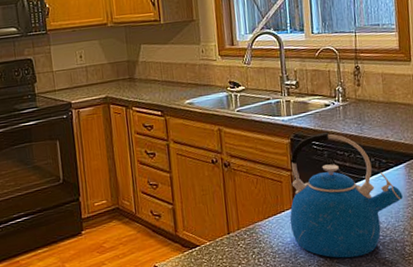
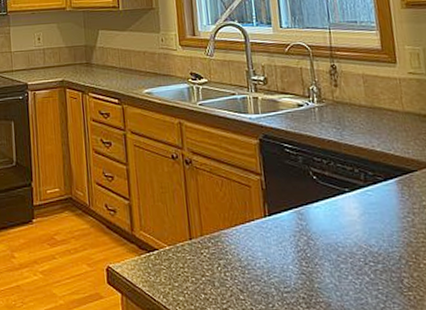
kettle: present [289,131,403,259] -> none [259,134,396,285]

